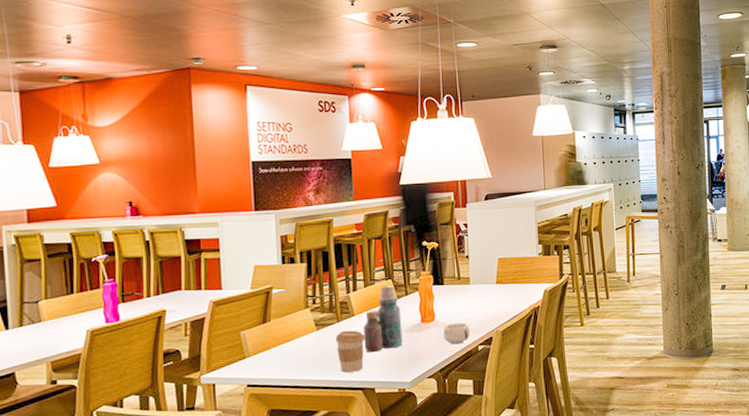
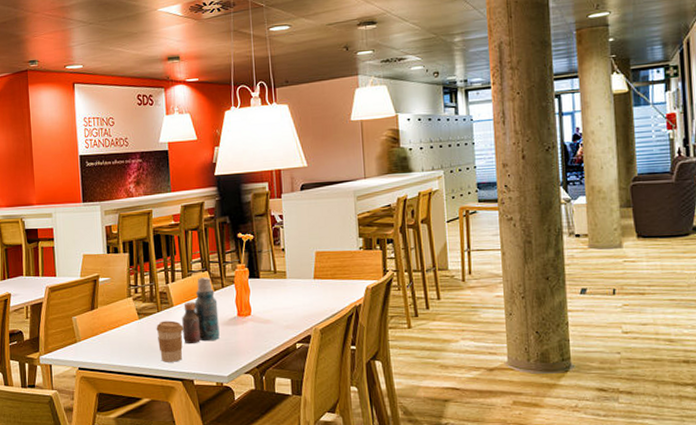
mug: present [443,322,470,345] -> none [260,318,287,341]

